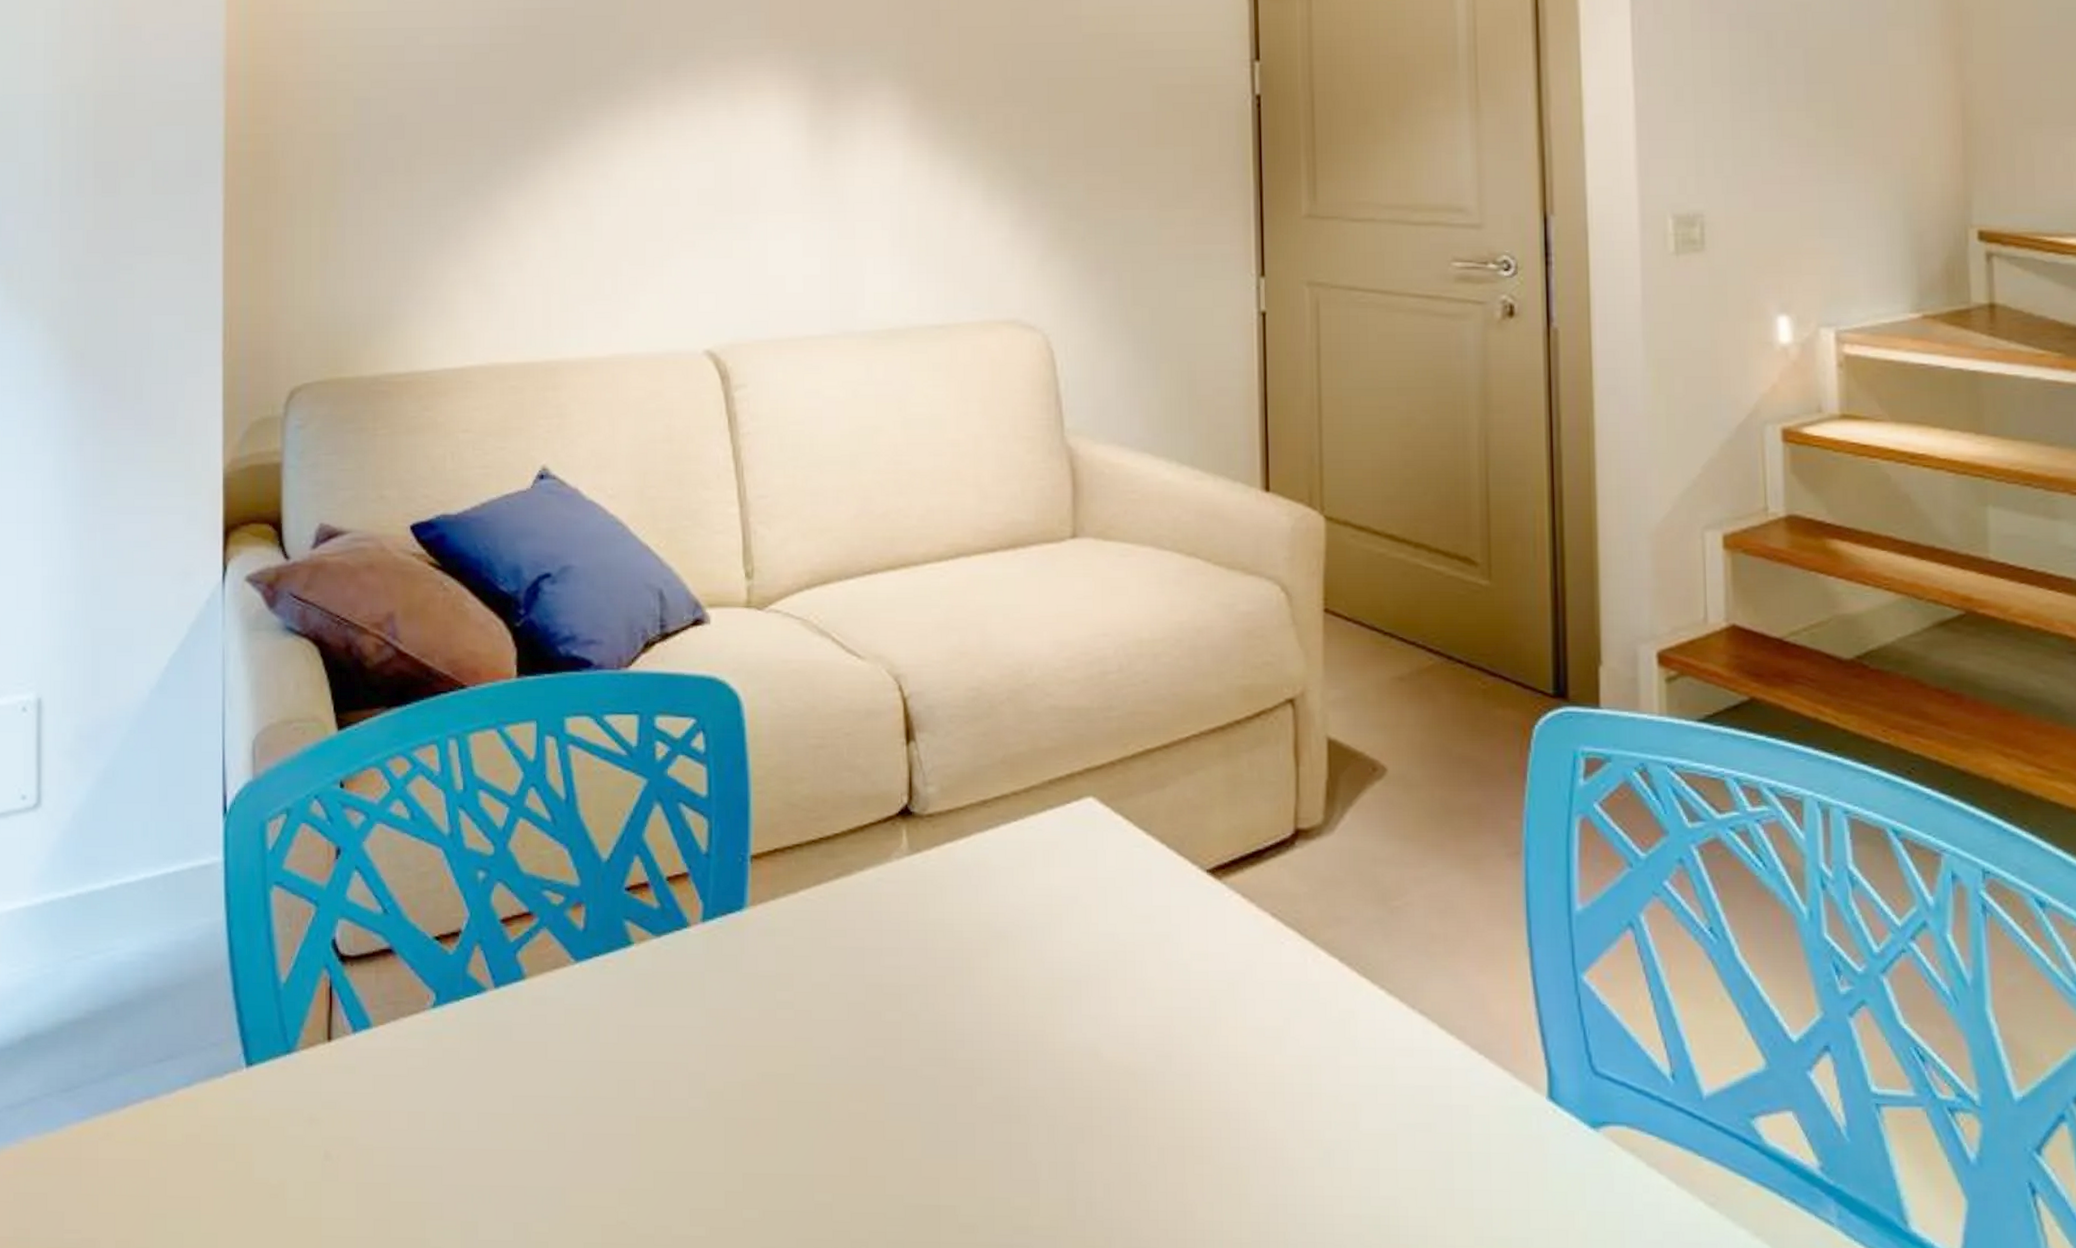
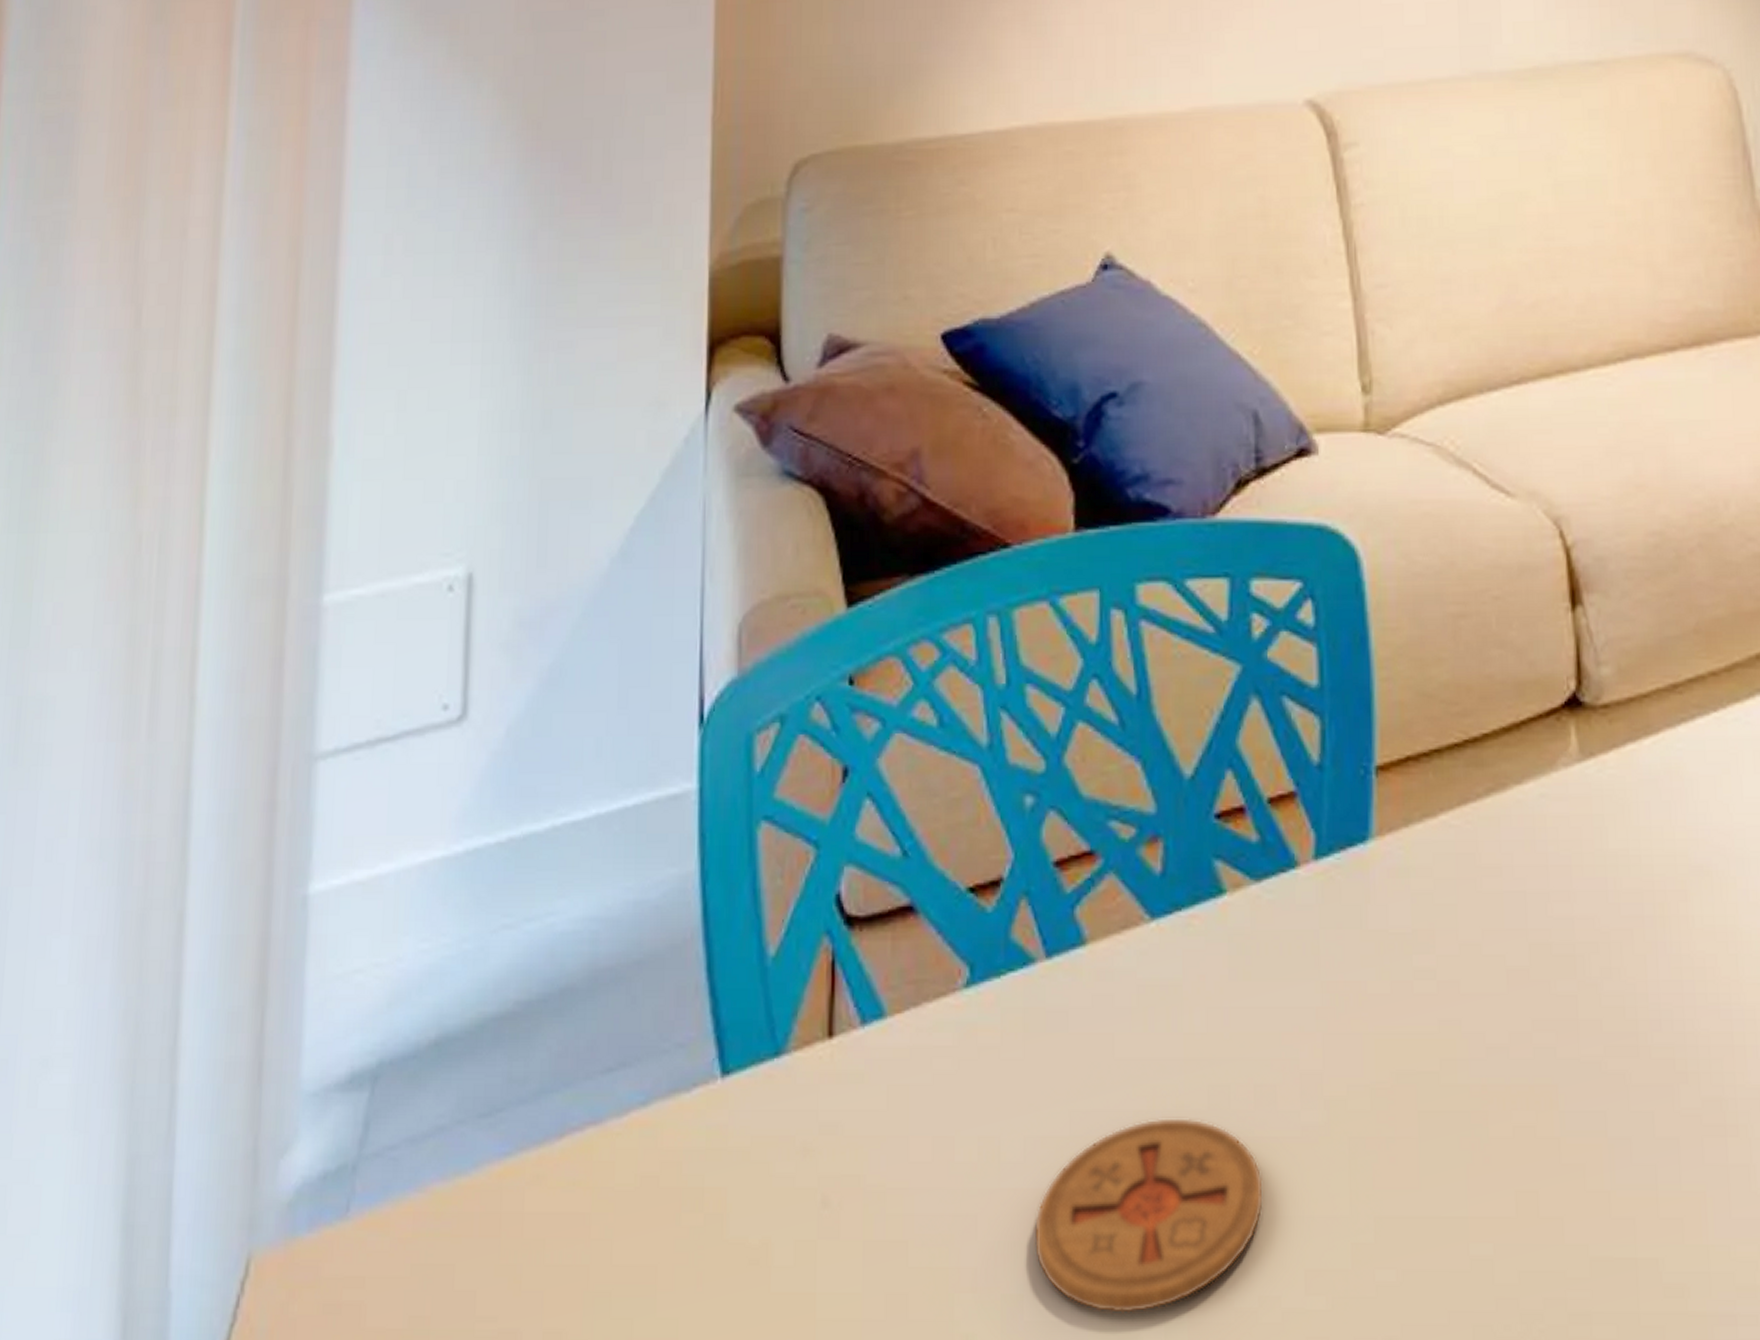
coaster: none [485,1101,660,1236] -> present [1034,1117,1265,1313]

